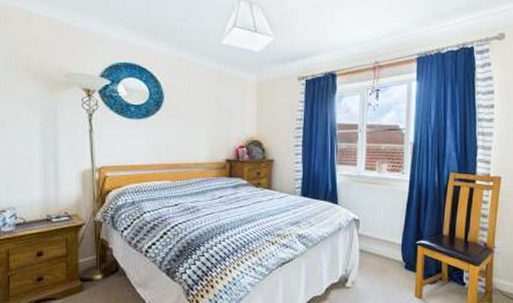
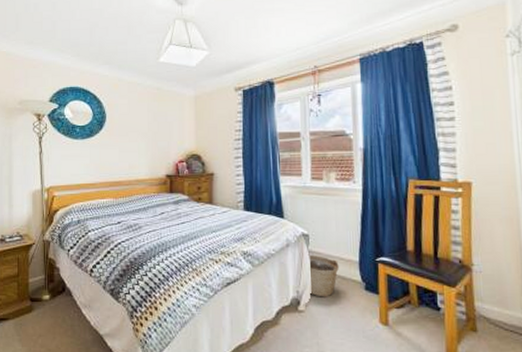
basket: none [357,237,385,275] -> present [307,254,340,297]

